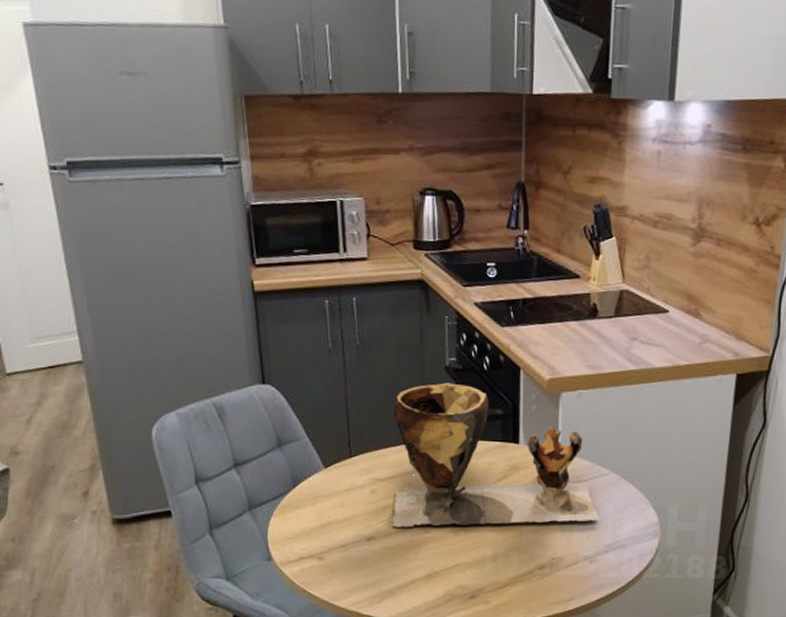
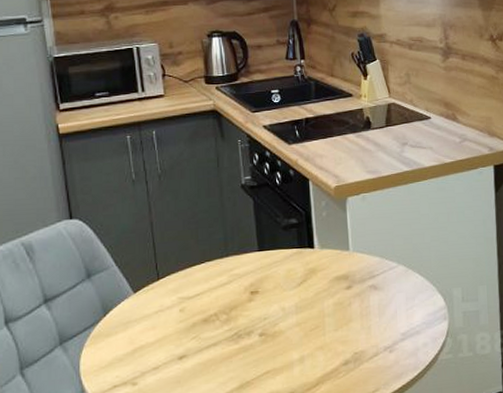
clay pot: present [392,383,600,527] -> none [197,199,394,343]

